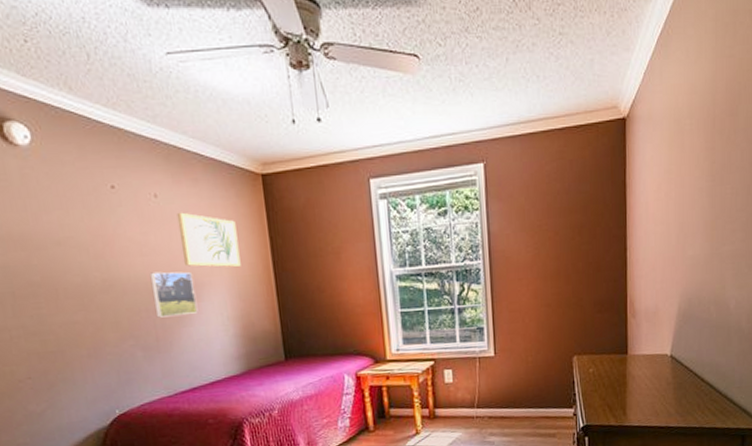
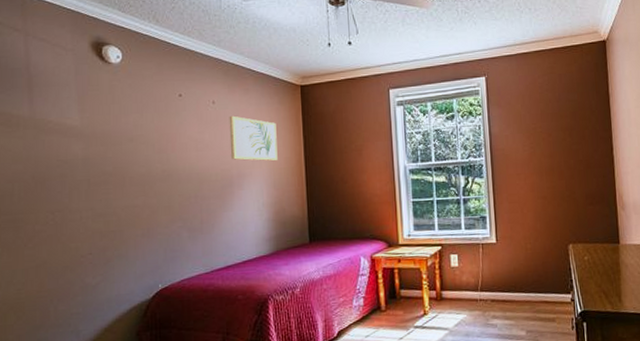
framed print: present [149,271,199,318] -> none [201,164,239,203]

